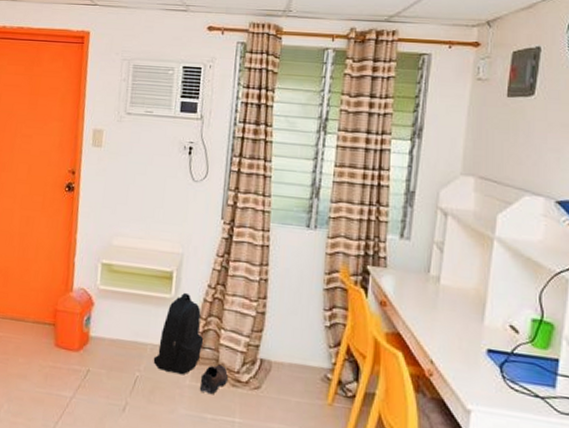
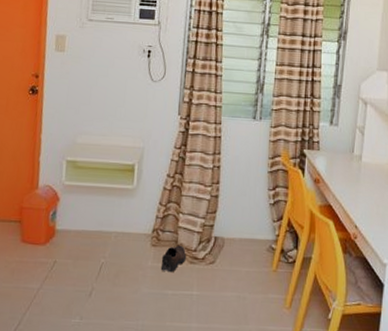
backpack: present [153,292,204,375] -> none [117,182,164,258]

